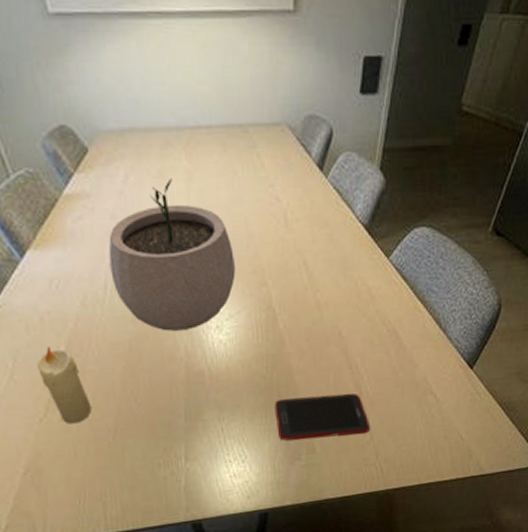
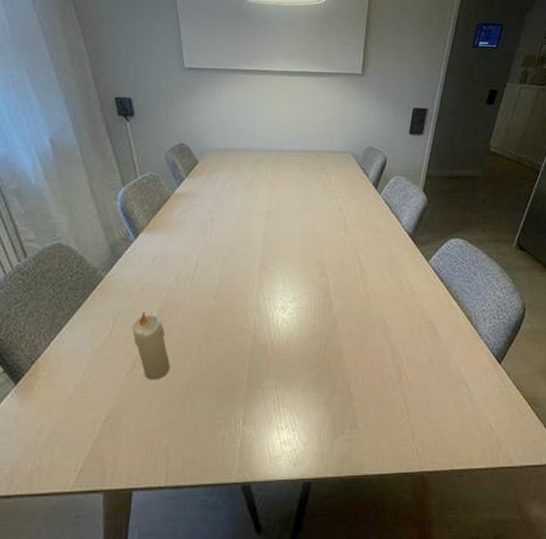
plant pot: present [108,178,236,331] -> none [202,187,302,307]
cell phone: present [274,393,370,441] -> none [324,375,407,415]

